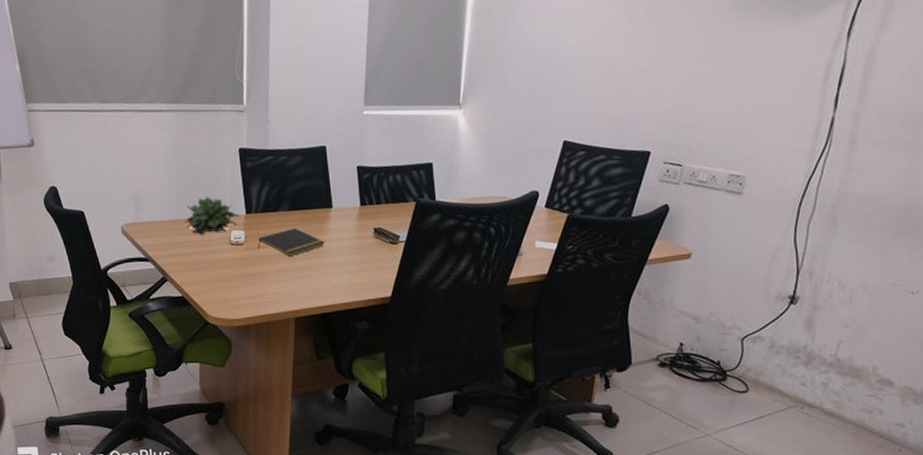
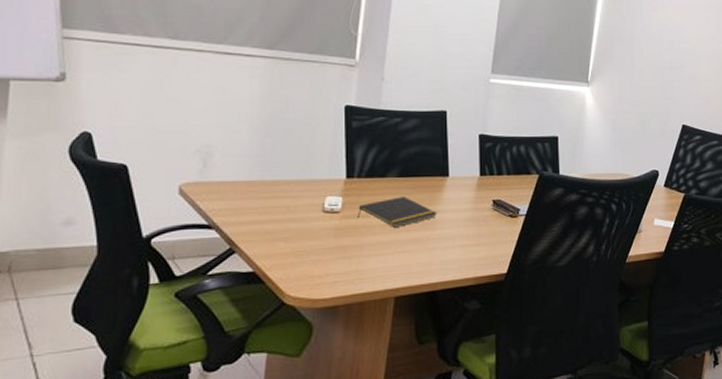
succulent plant: present [185,197,241,235] -> none [267,156,338,200]

